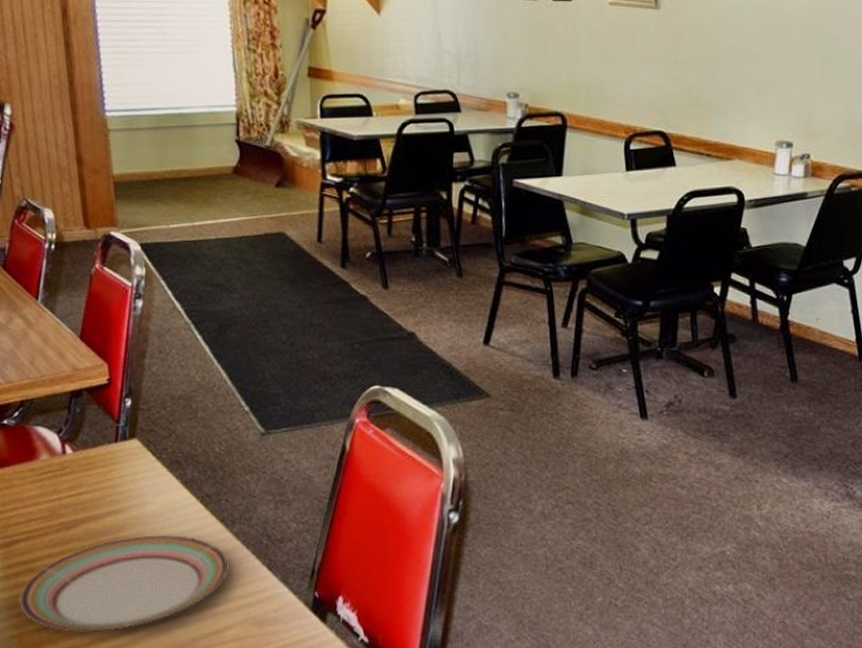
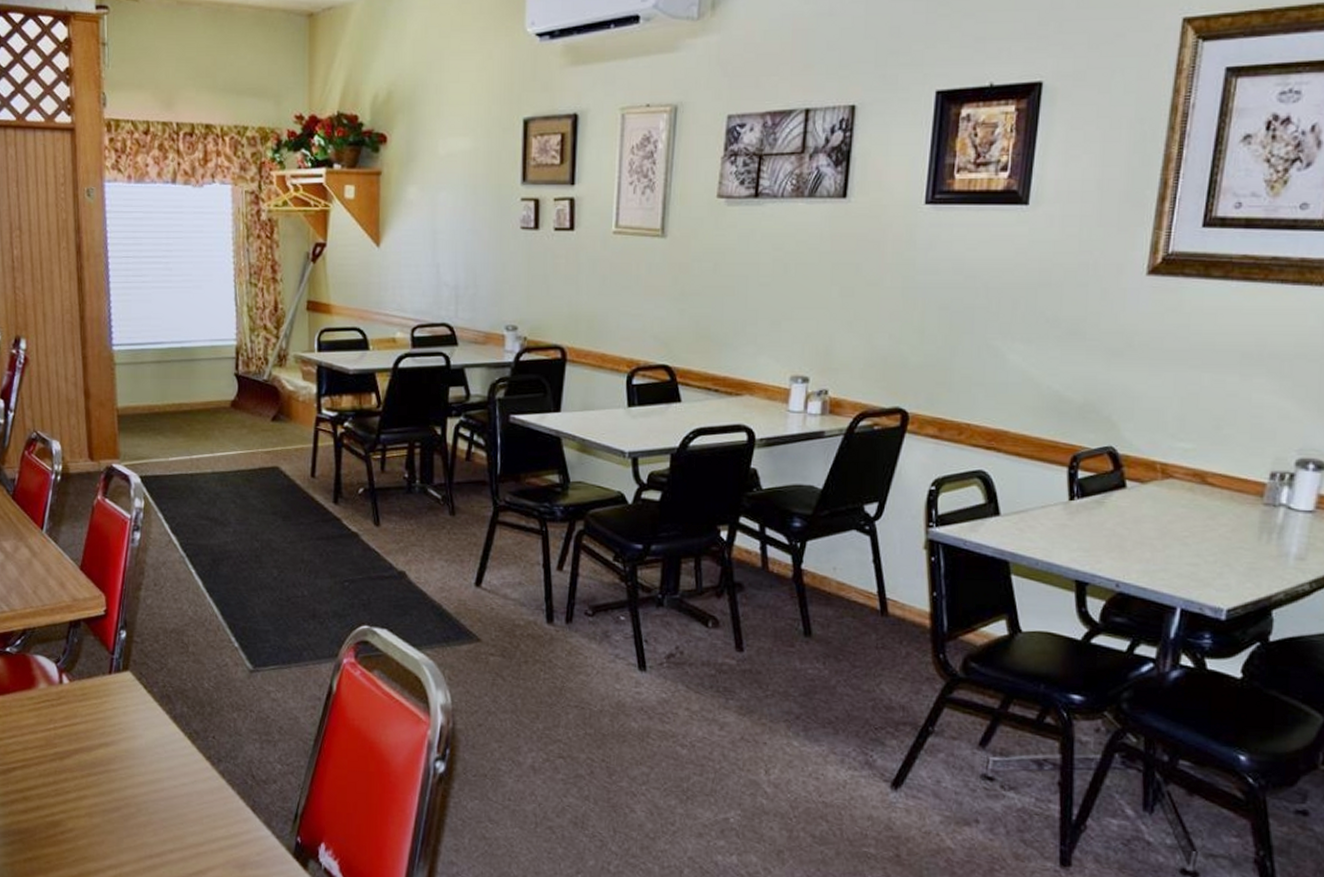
plate: present [20,535,229,632] -> none [14,769,213,865]

